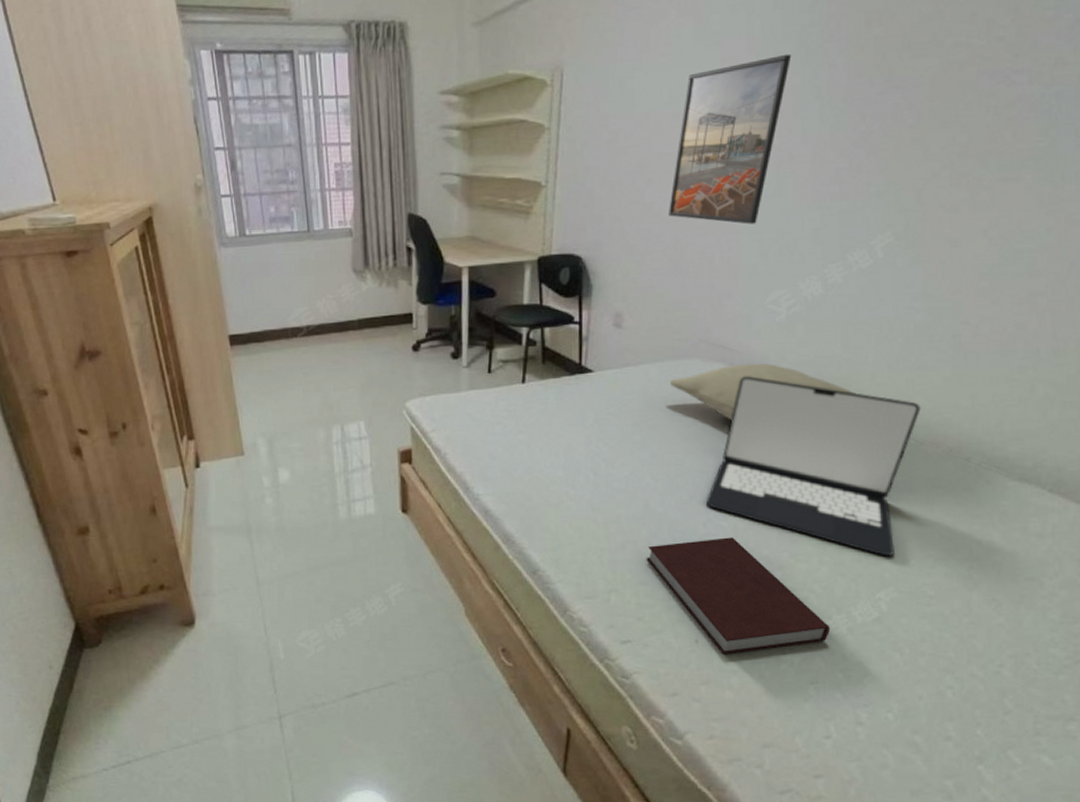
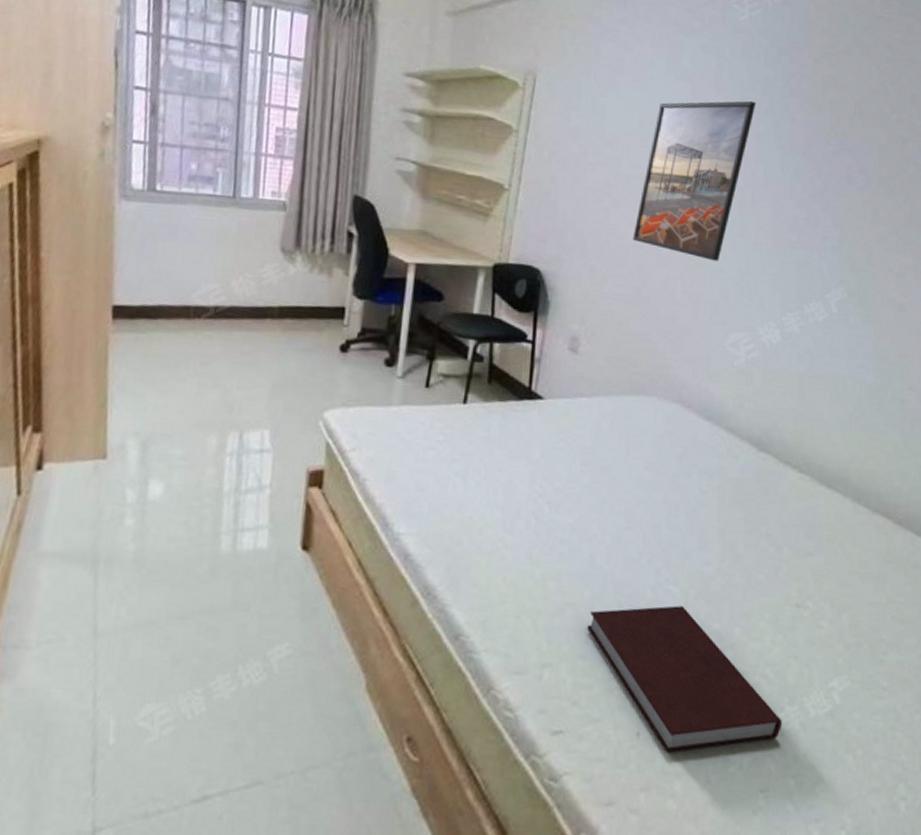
pillow: present [670,362,856,421] -> none [625,407,811,469]
laptop: present [705,376,921,557] -> none [655,421,872,639]

